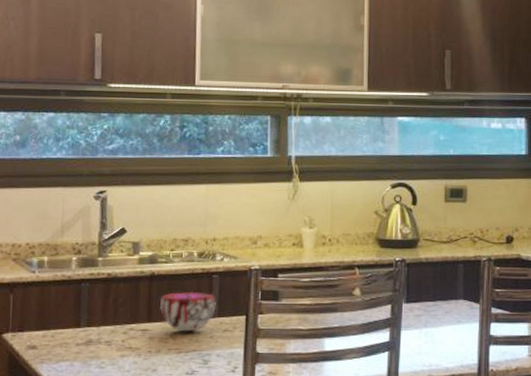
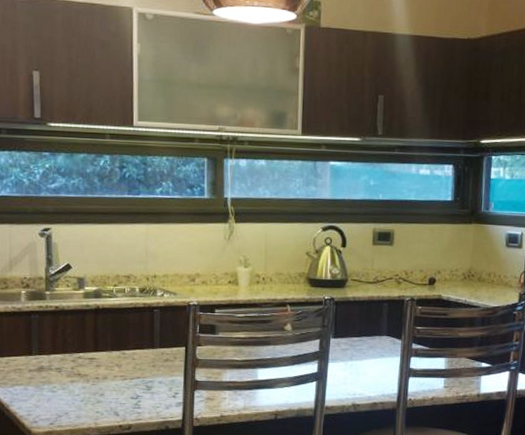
decorative bowl: present [160,291,216,332] -> none [106,324,158,361]

